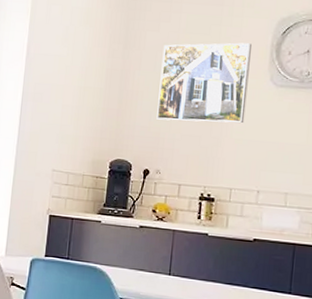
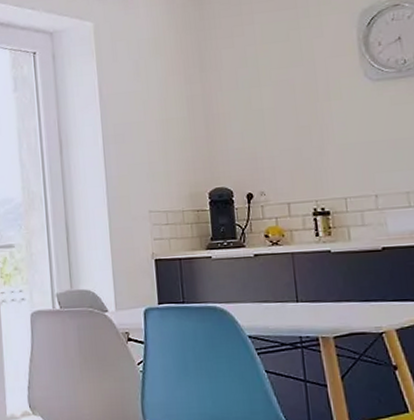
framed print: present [156,43,252,124] -> none [242,41,346,139]

